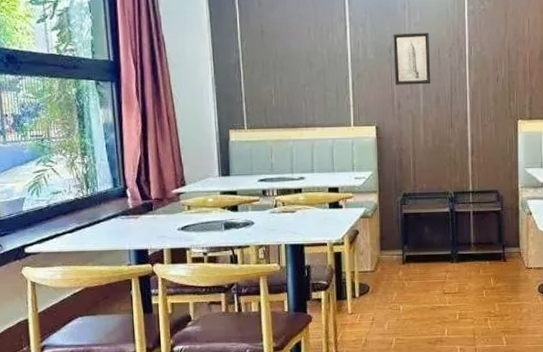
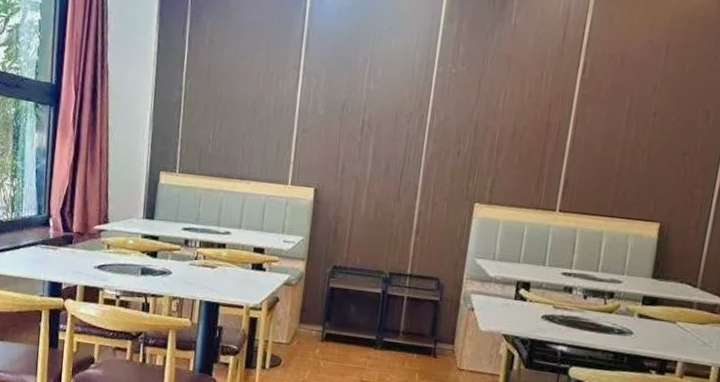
wall art: present [393,32,431,85] -> none [343,90,389,150]

